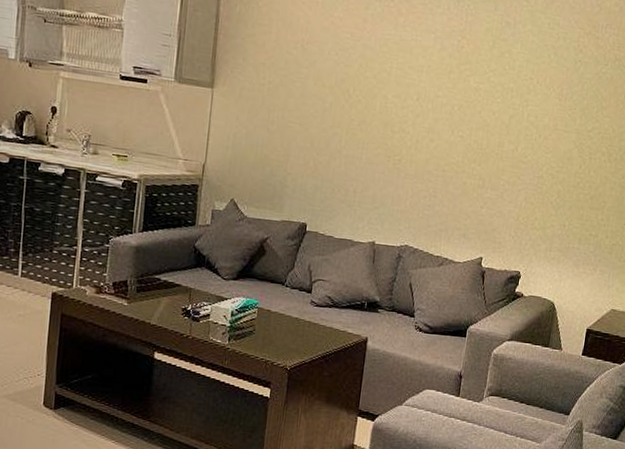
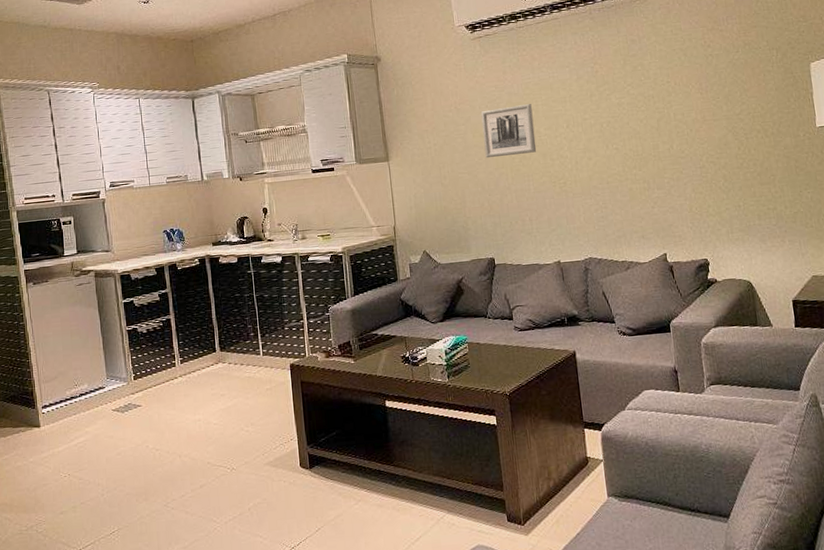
wall art: none [322,58,386,119] -> present [480,104,537,159]

